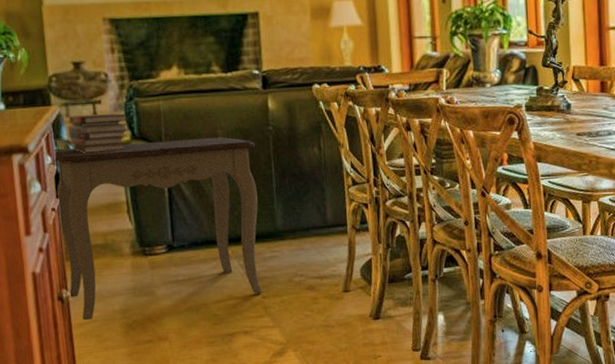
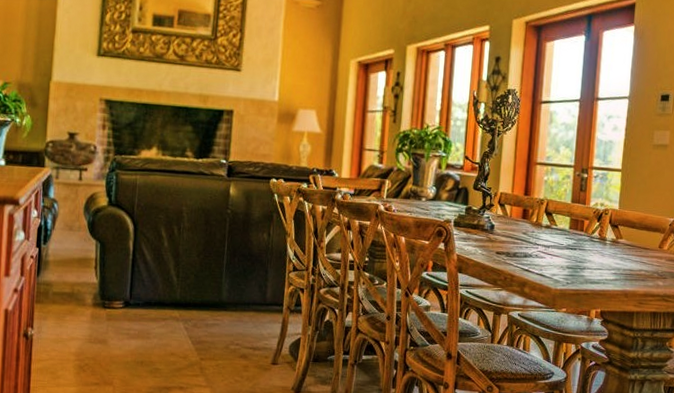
side table: present [53,136,262,321] -> none [33,205,213,358]
book stack: present [67,113,129,153] -> none [55,178,109,213]

